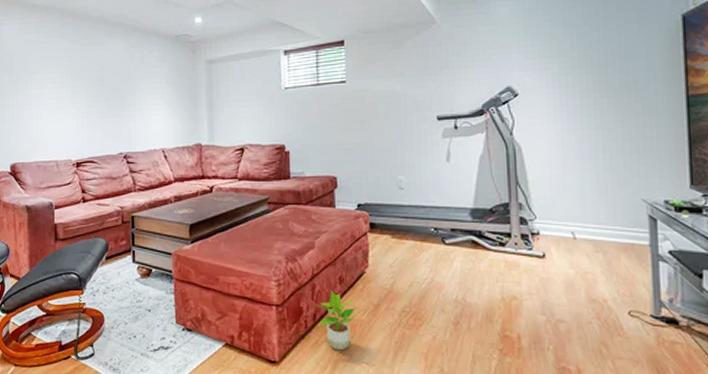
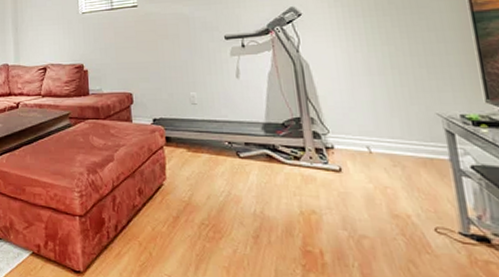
potted plant: present [315,290,355,351] -> none [116,202,155,262]

